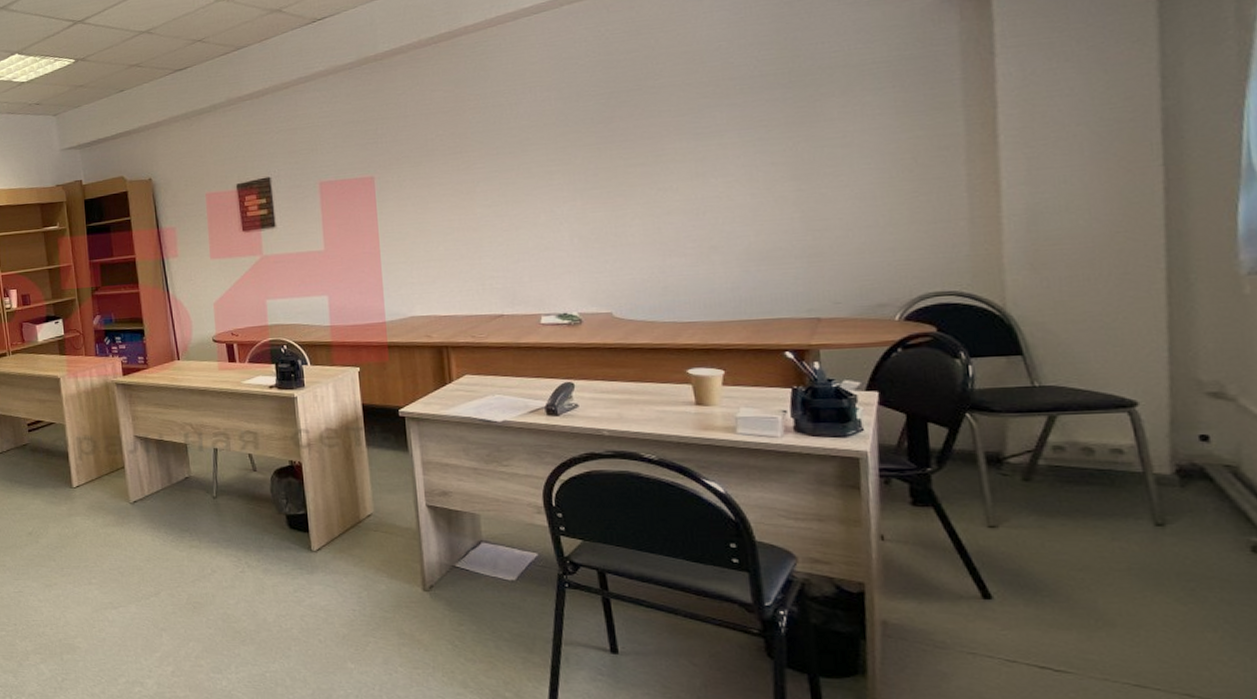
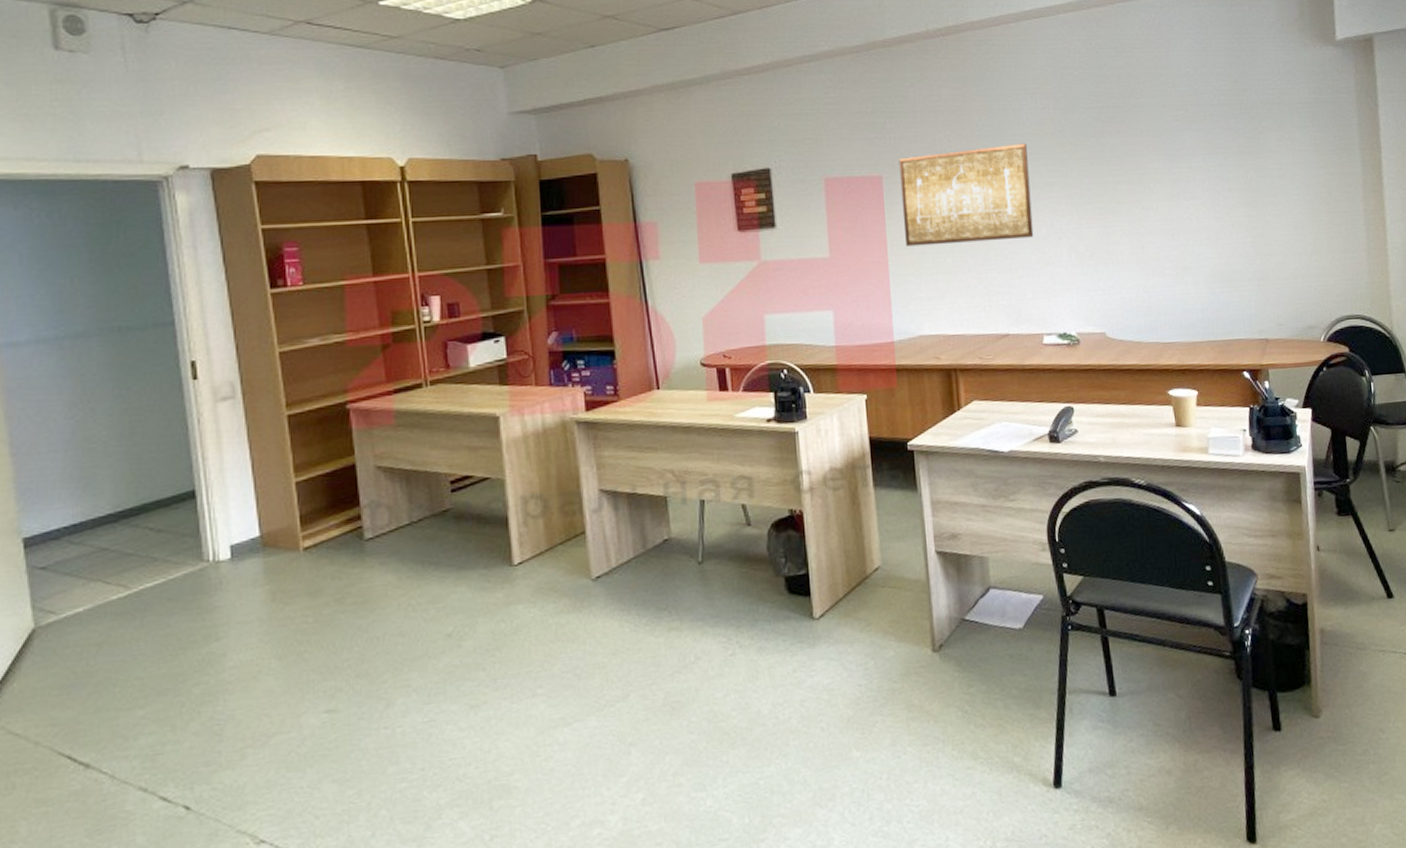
wall art: none [390,135,532,238] -> present [899,143,1034,247]

